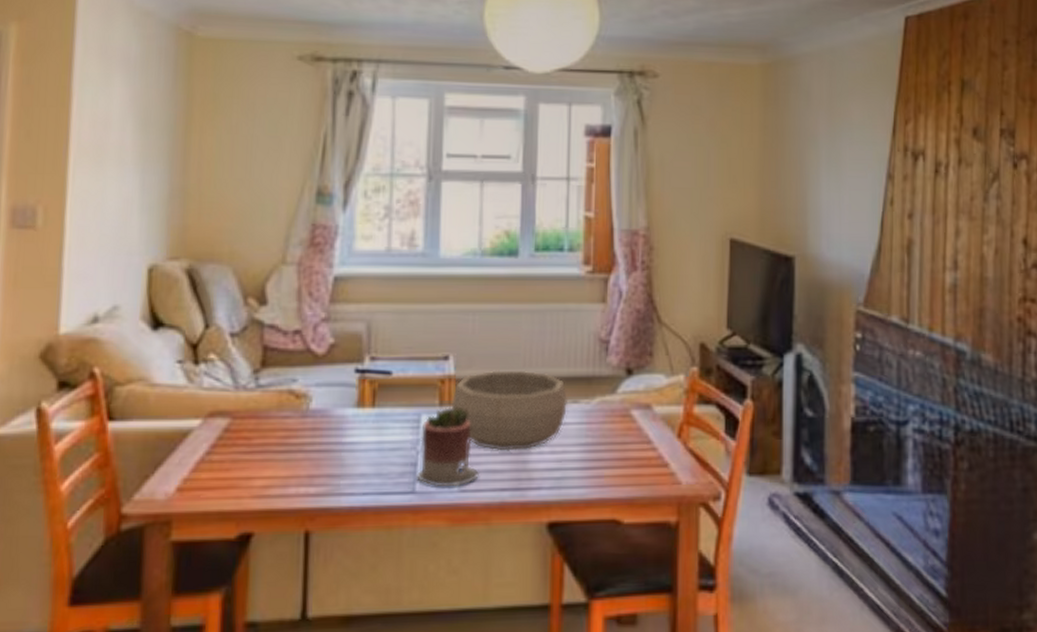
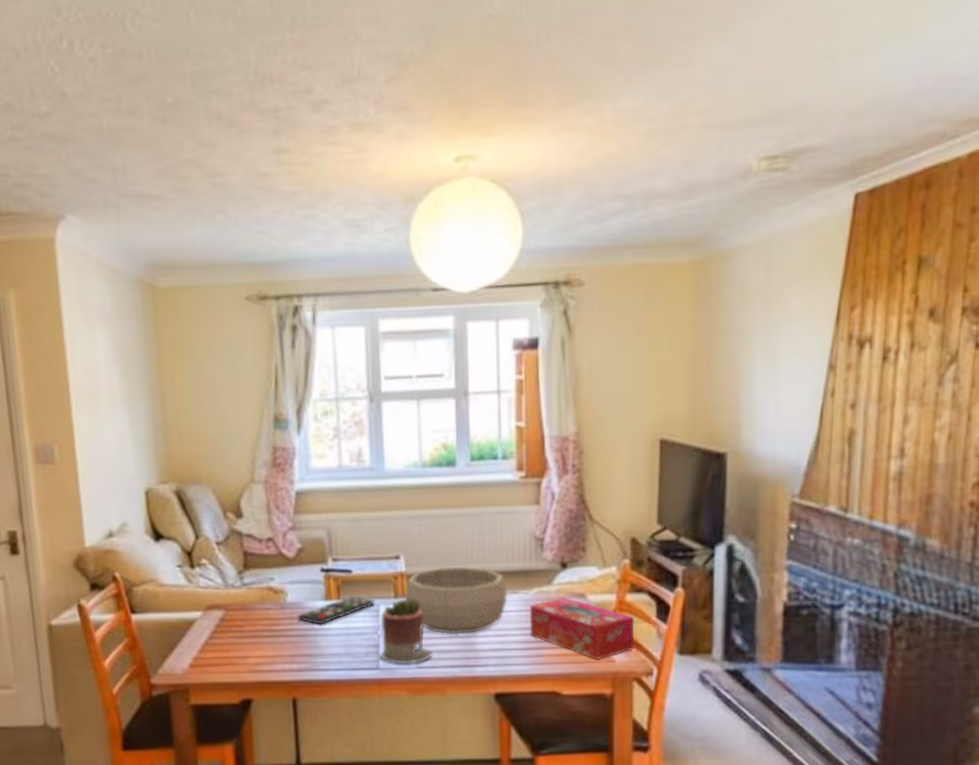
remote control: none [320,403,416,438] -> present [296,596,375,625]
tissue box: none [590,408,701,481] -> present [529,597,634,659]

